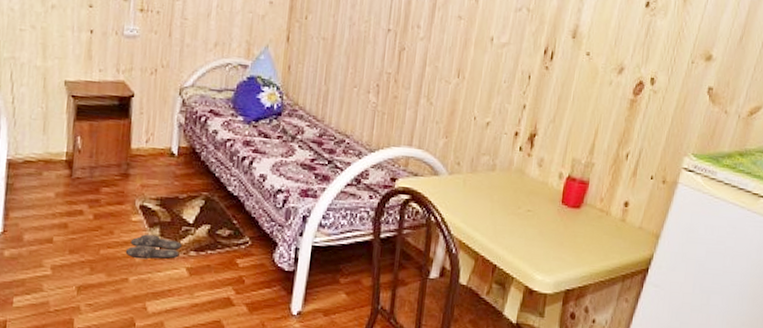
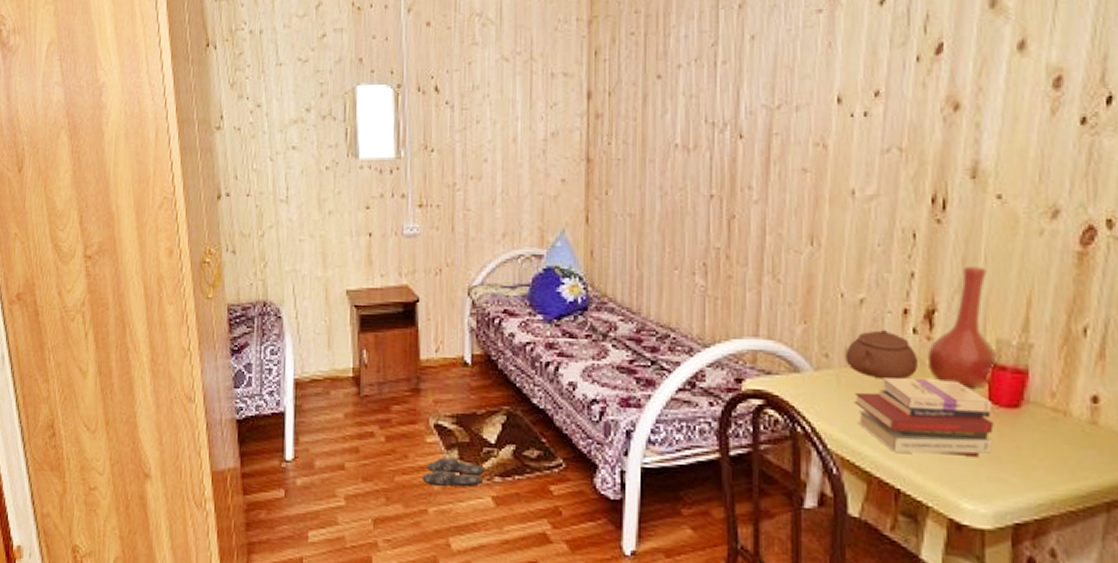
teapot: none [471,146,520,185] -> present [845,330,918,380]
books: none [473,182,564,242] -> present [854,378,994,457]
vase: none [526,103,573,193] -> present [927,266,997,388]

